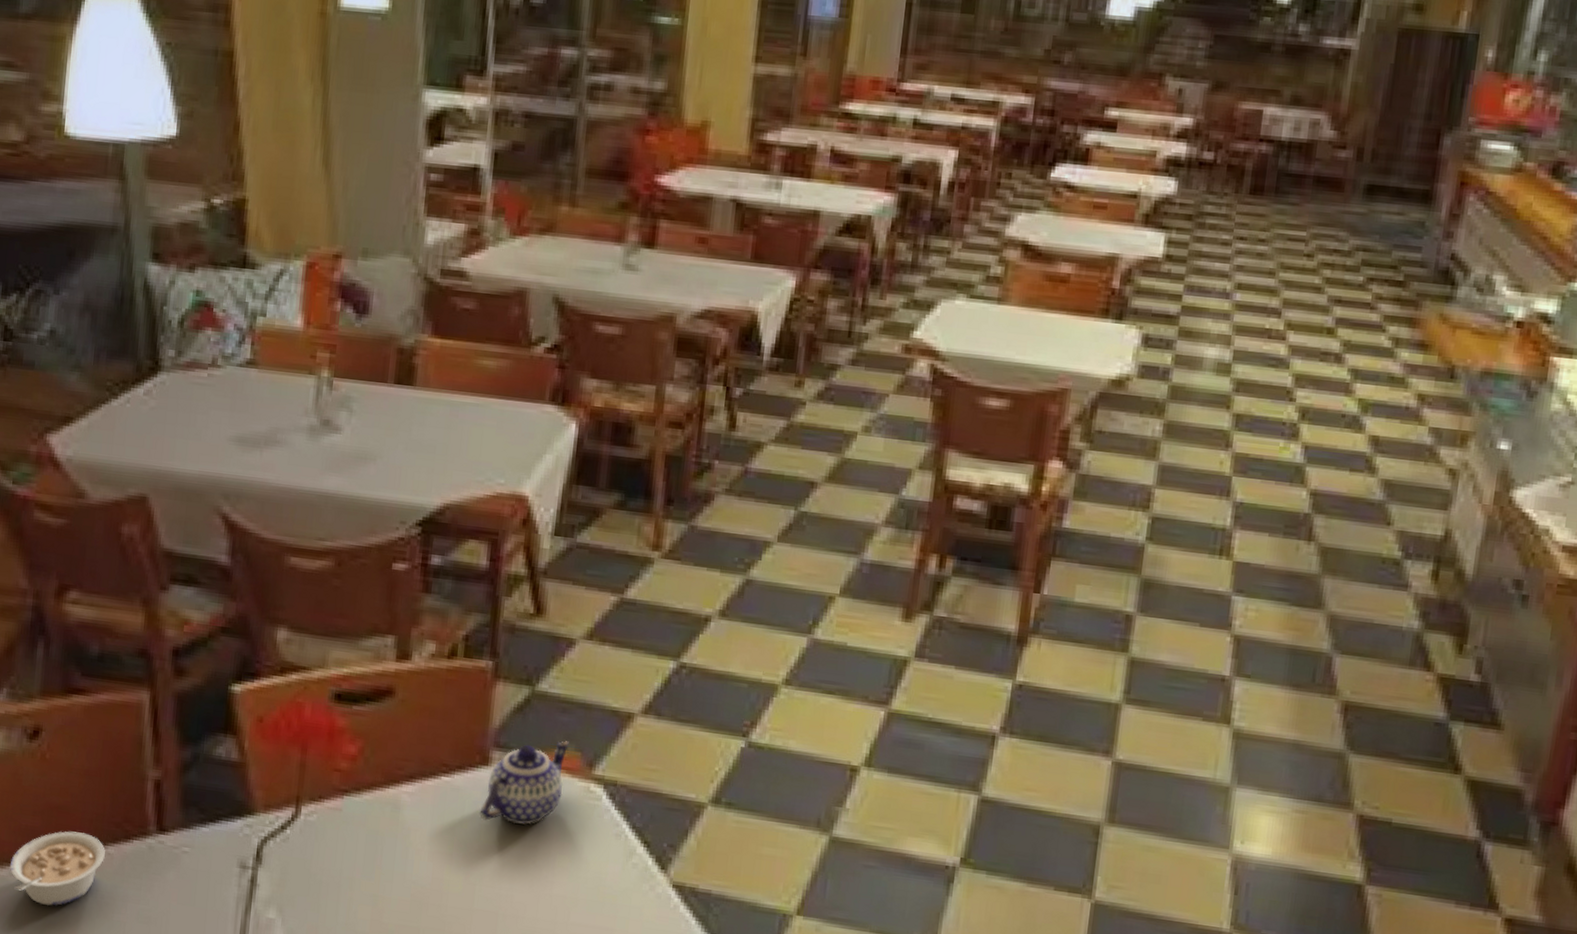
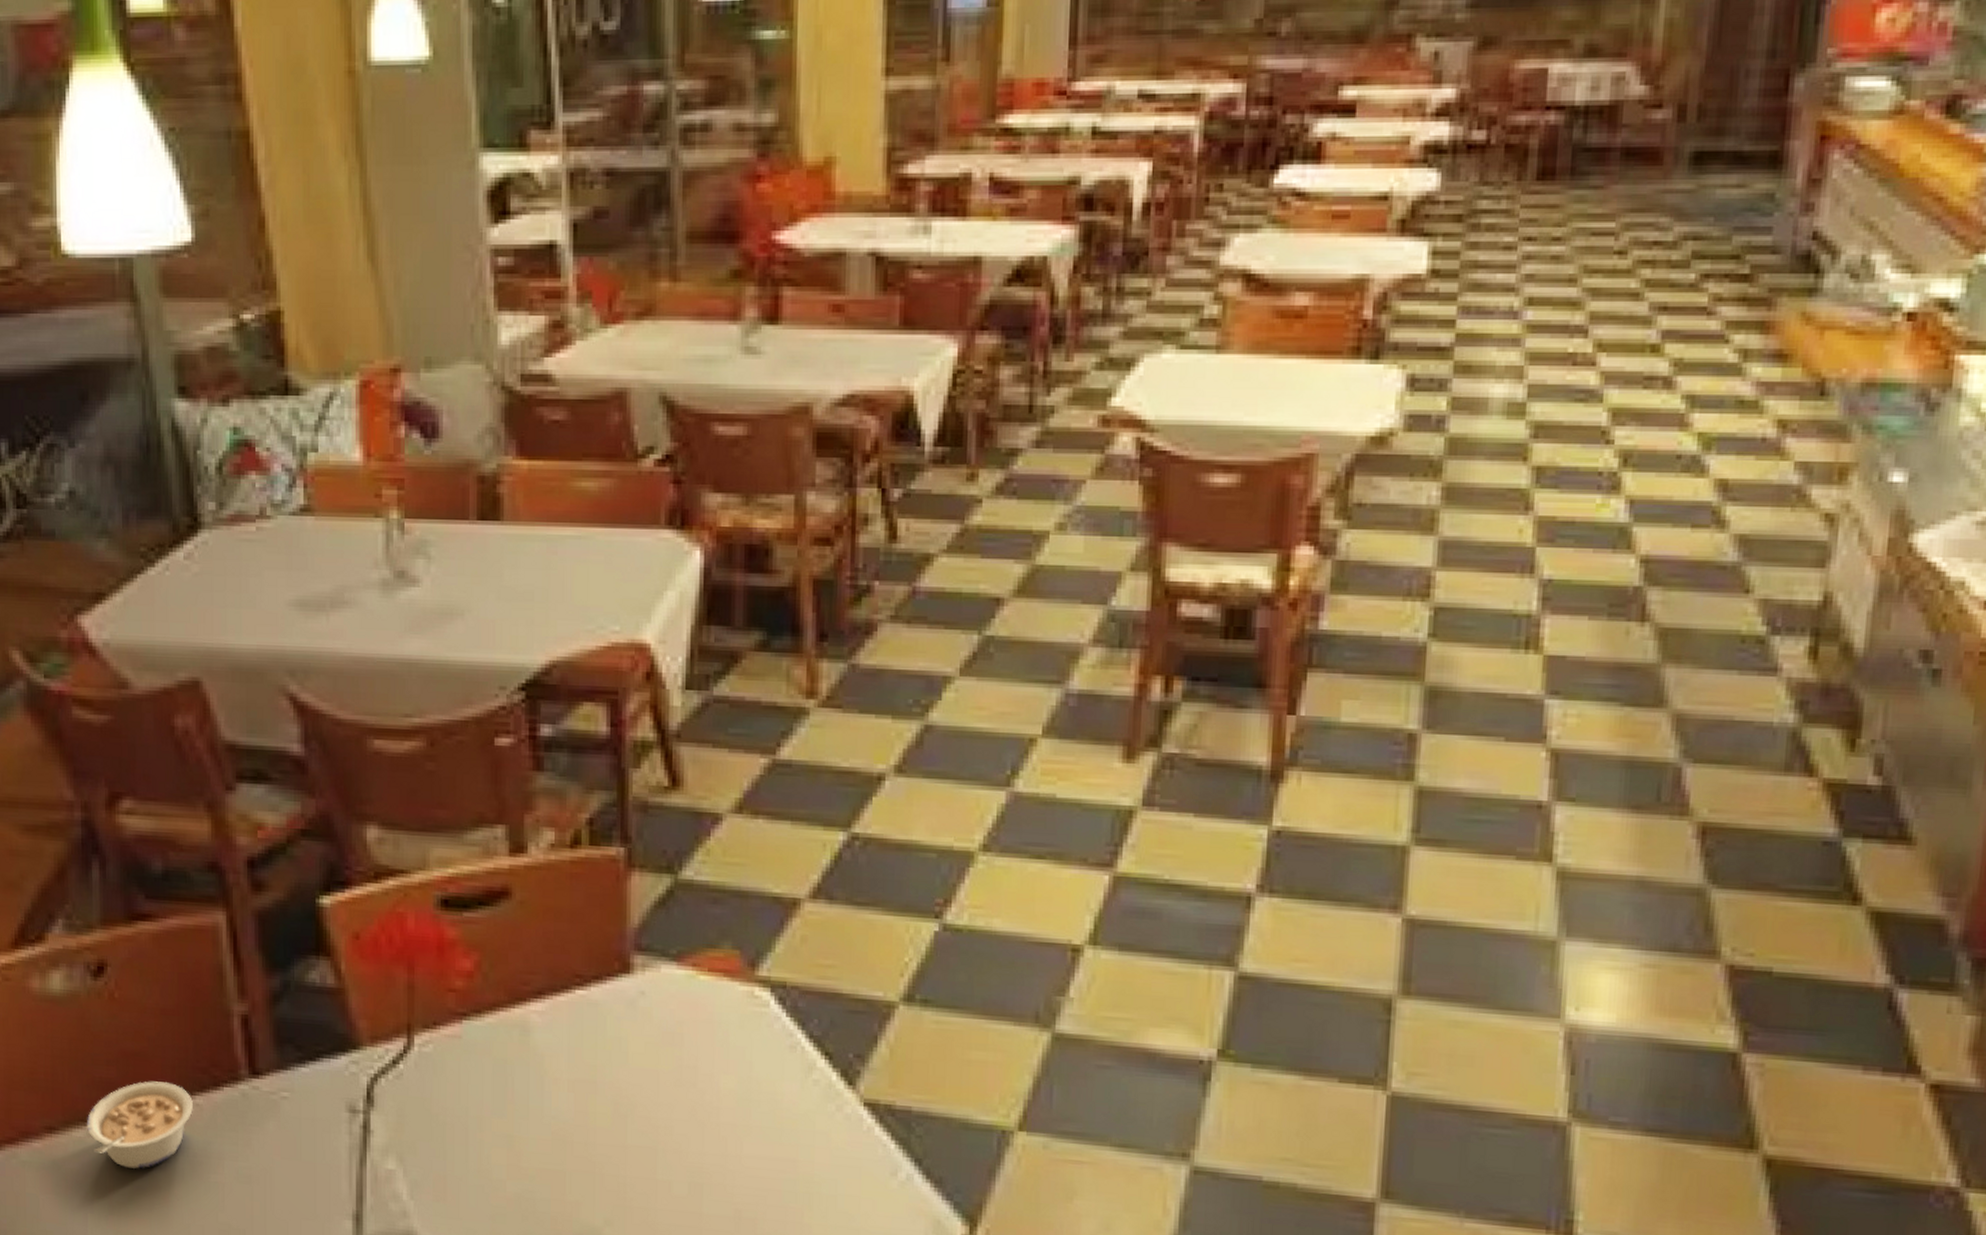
teapot: present [479,741,569,825] -> none [625,937,724,1041]

